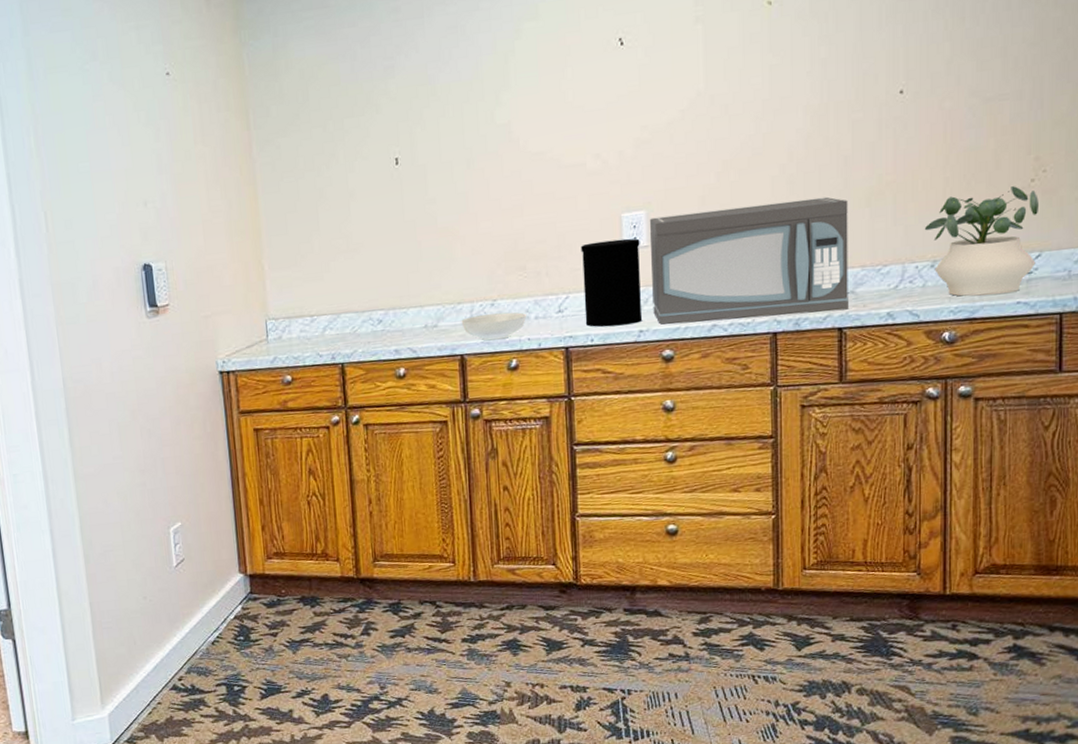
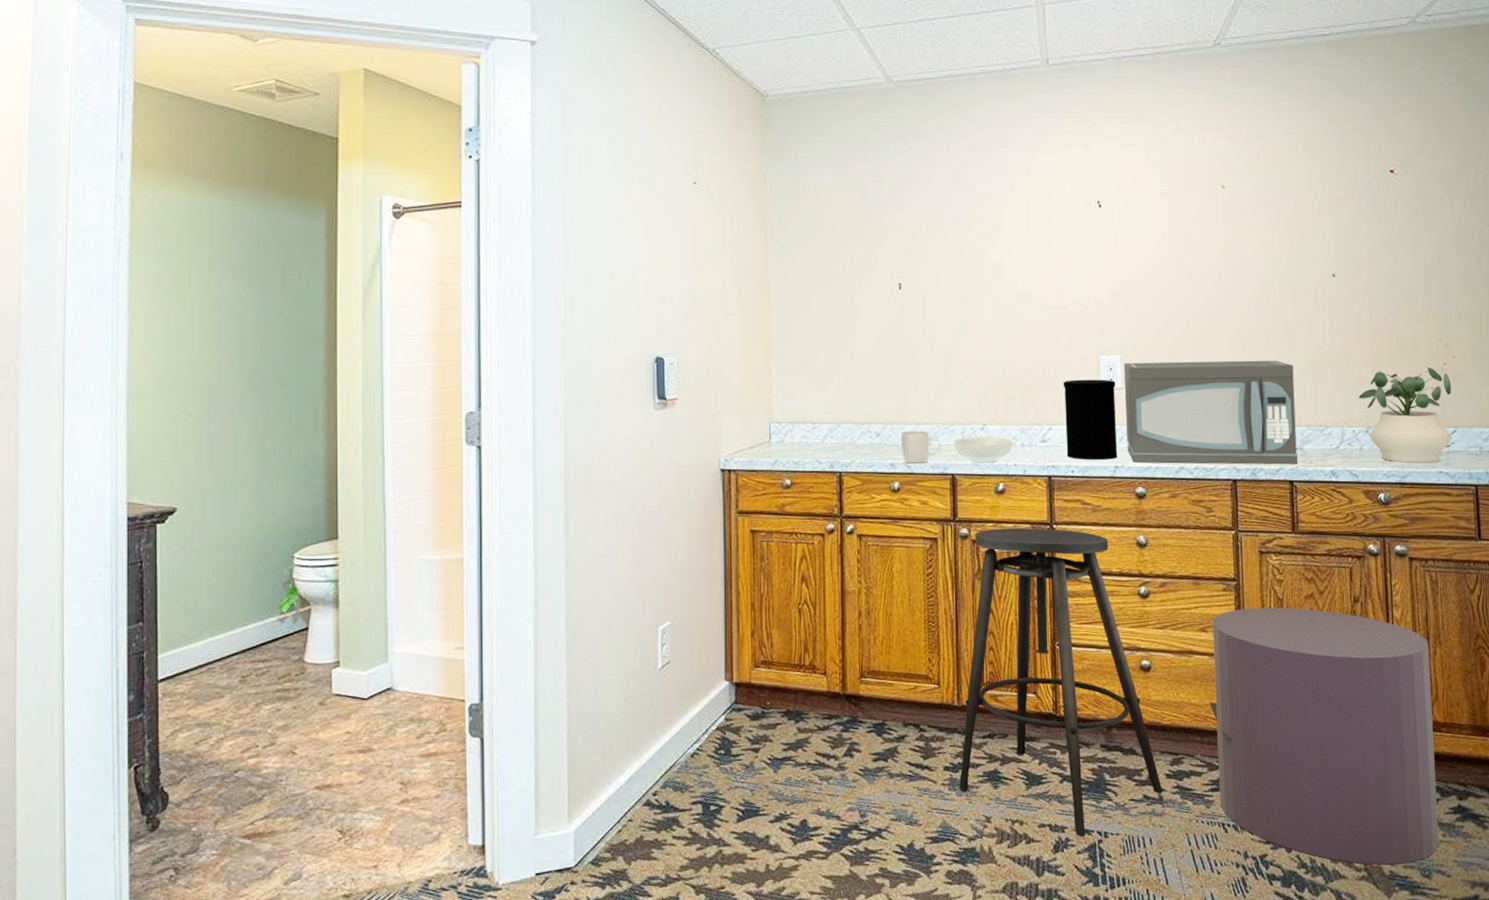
mug: none [404,312,448,348] -> present [900,430,941,464]
stool: none [477,400,690,695] -> present [959,527,1163,837]
stool: none [741,460,992,706] -> present [1209,607,1439,865]

